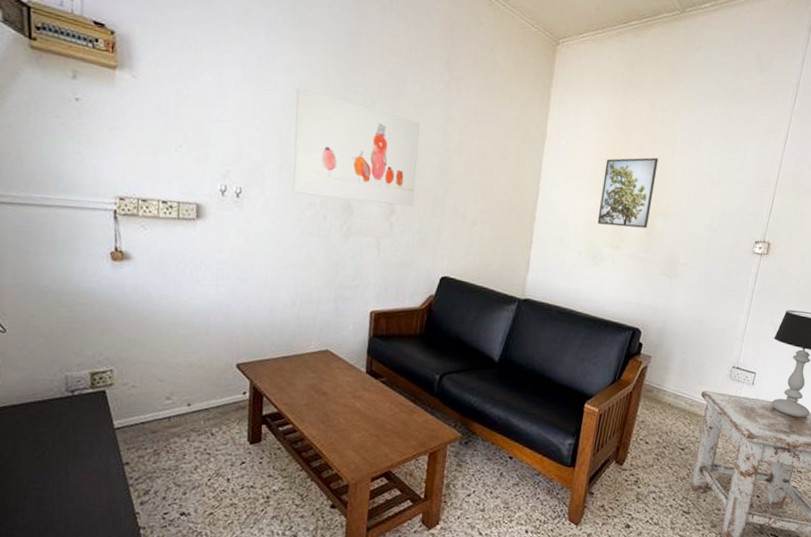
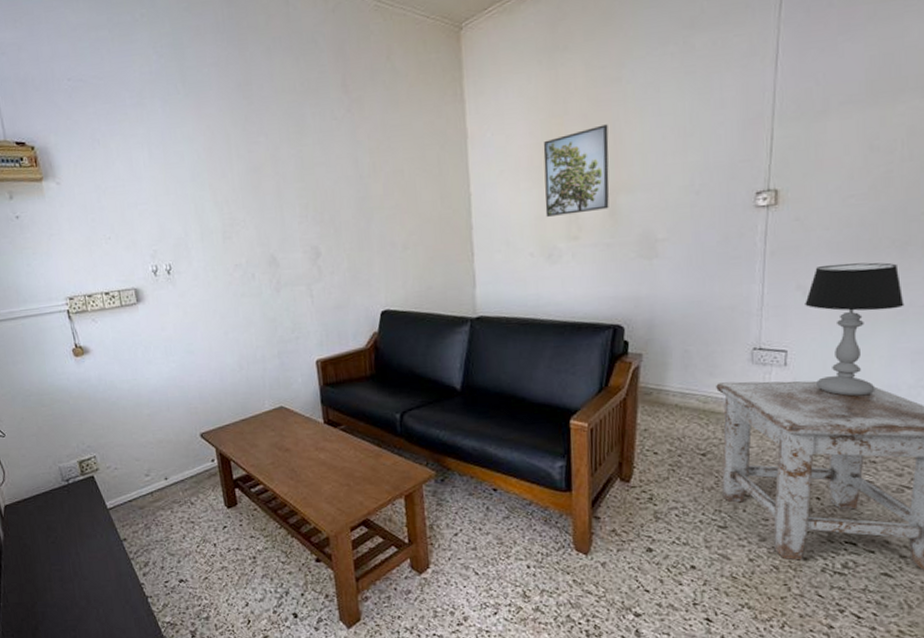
wall art: present [292,88,420,207] -> none [200,152,338,259]

